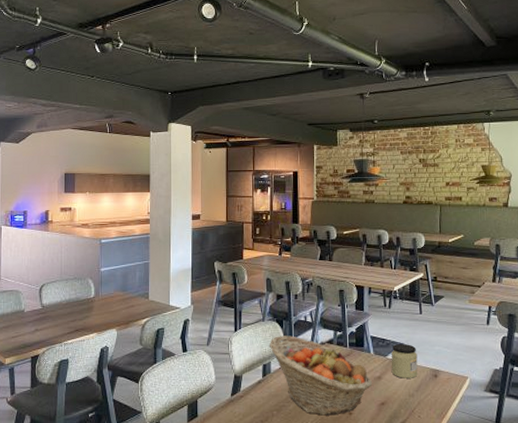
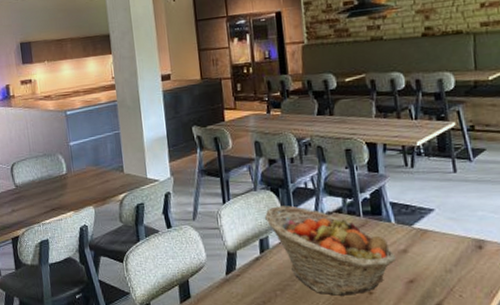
jar: present [391,343,418,378] -> none [419,209,456,251]

